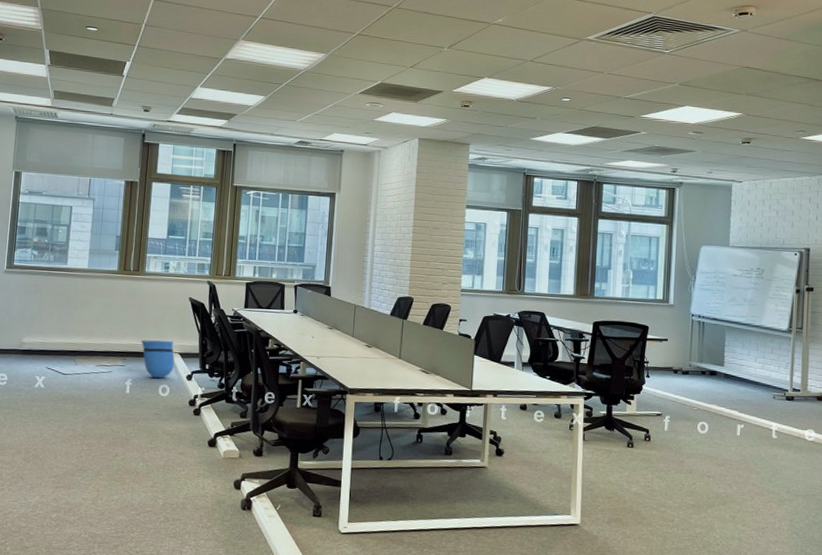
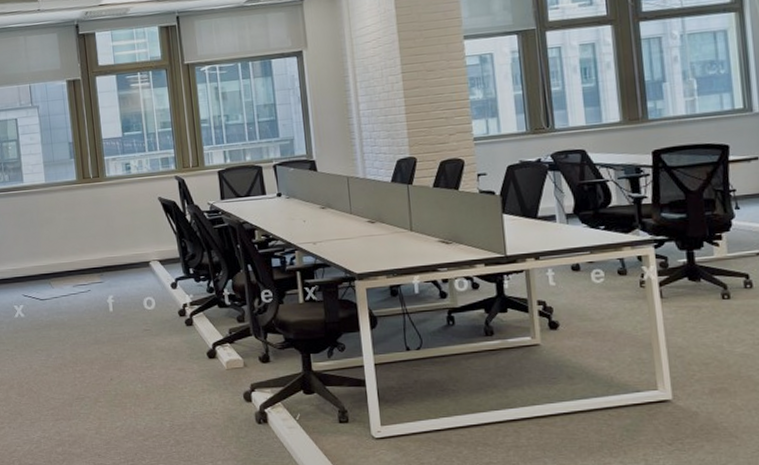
sun visor: present [141,340,175,379] -> none [115,248,156,292]

